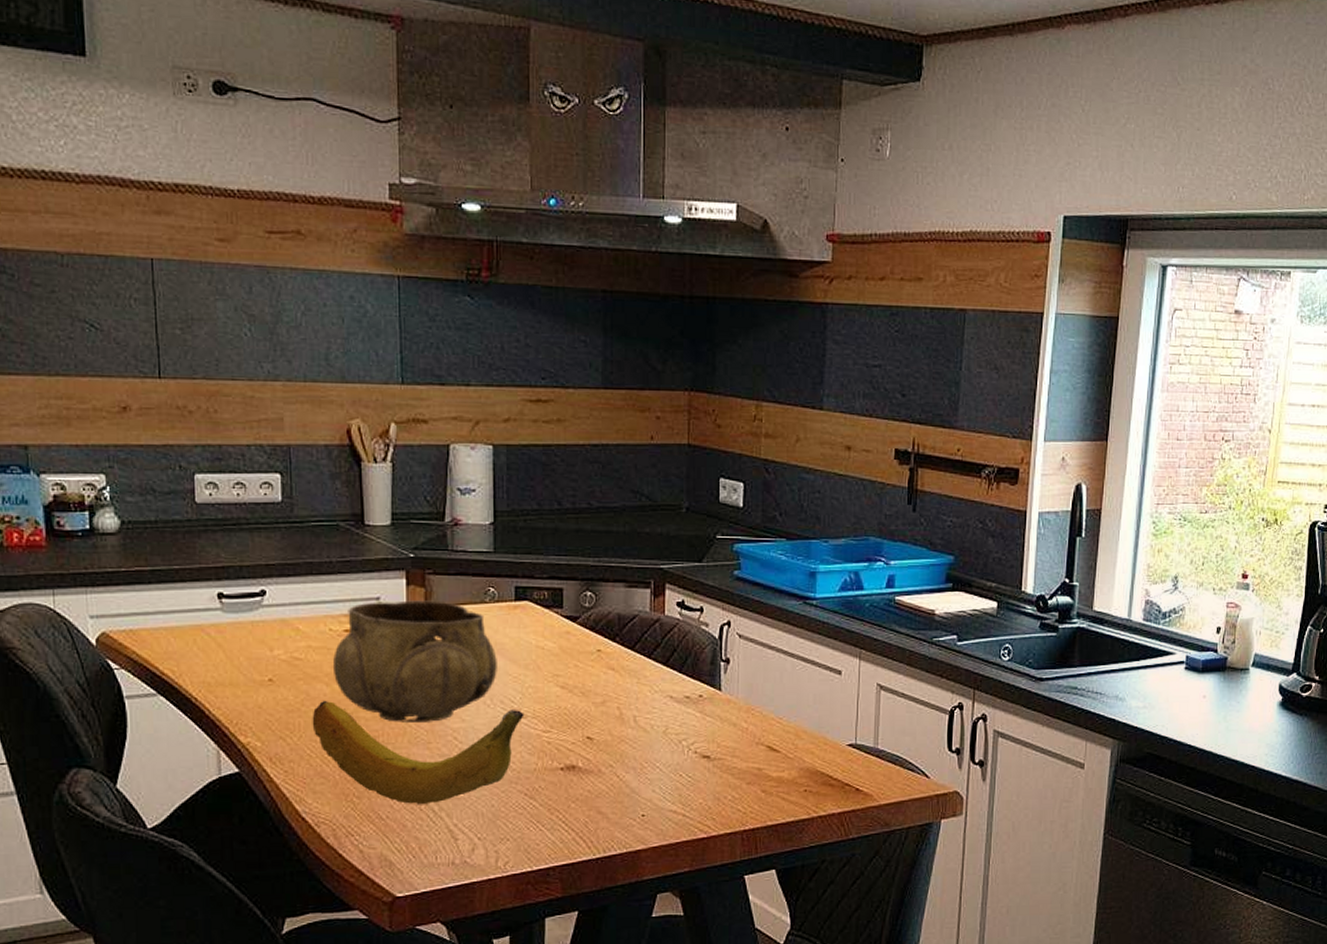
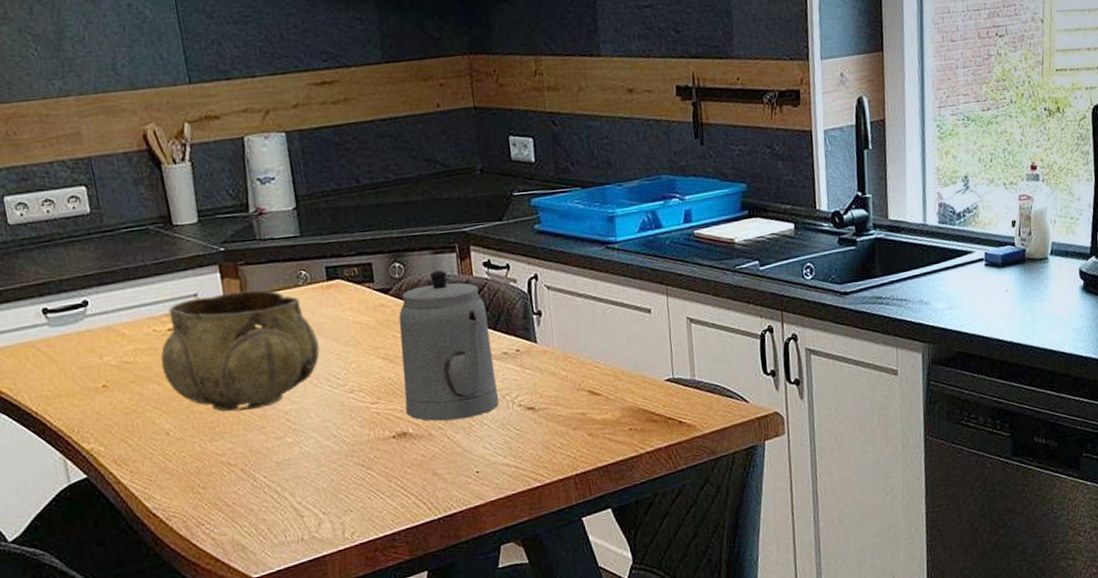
fruit: present [312,700,524,804] -> none [148,385,351,489]
teapot: none [577,604,675,760] -> present [398,270,500,422]

